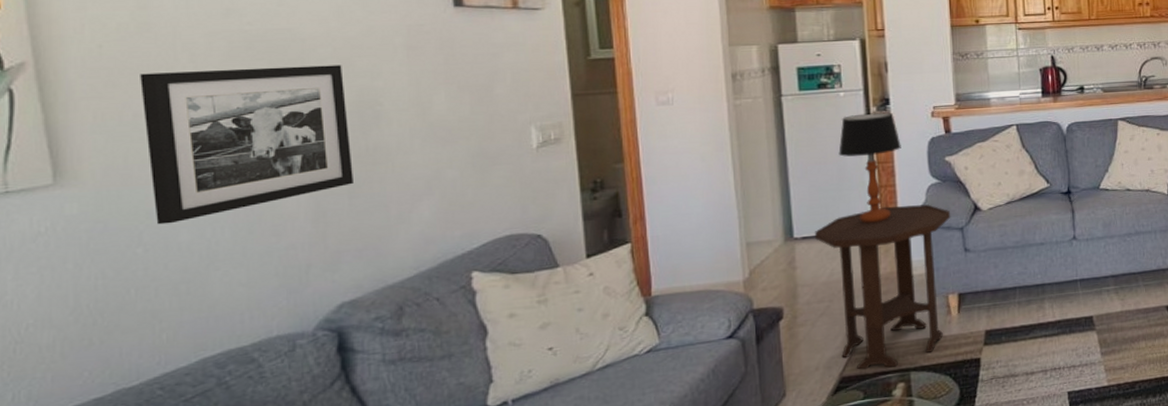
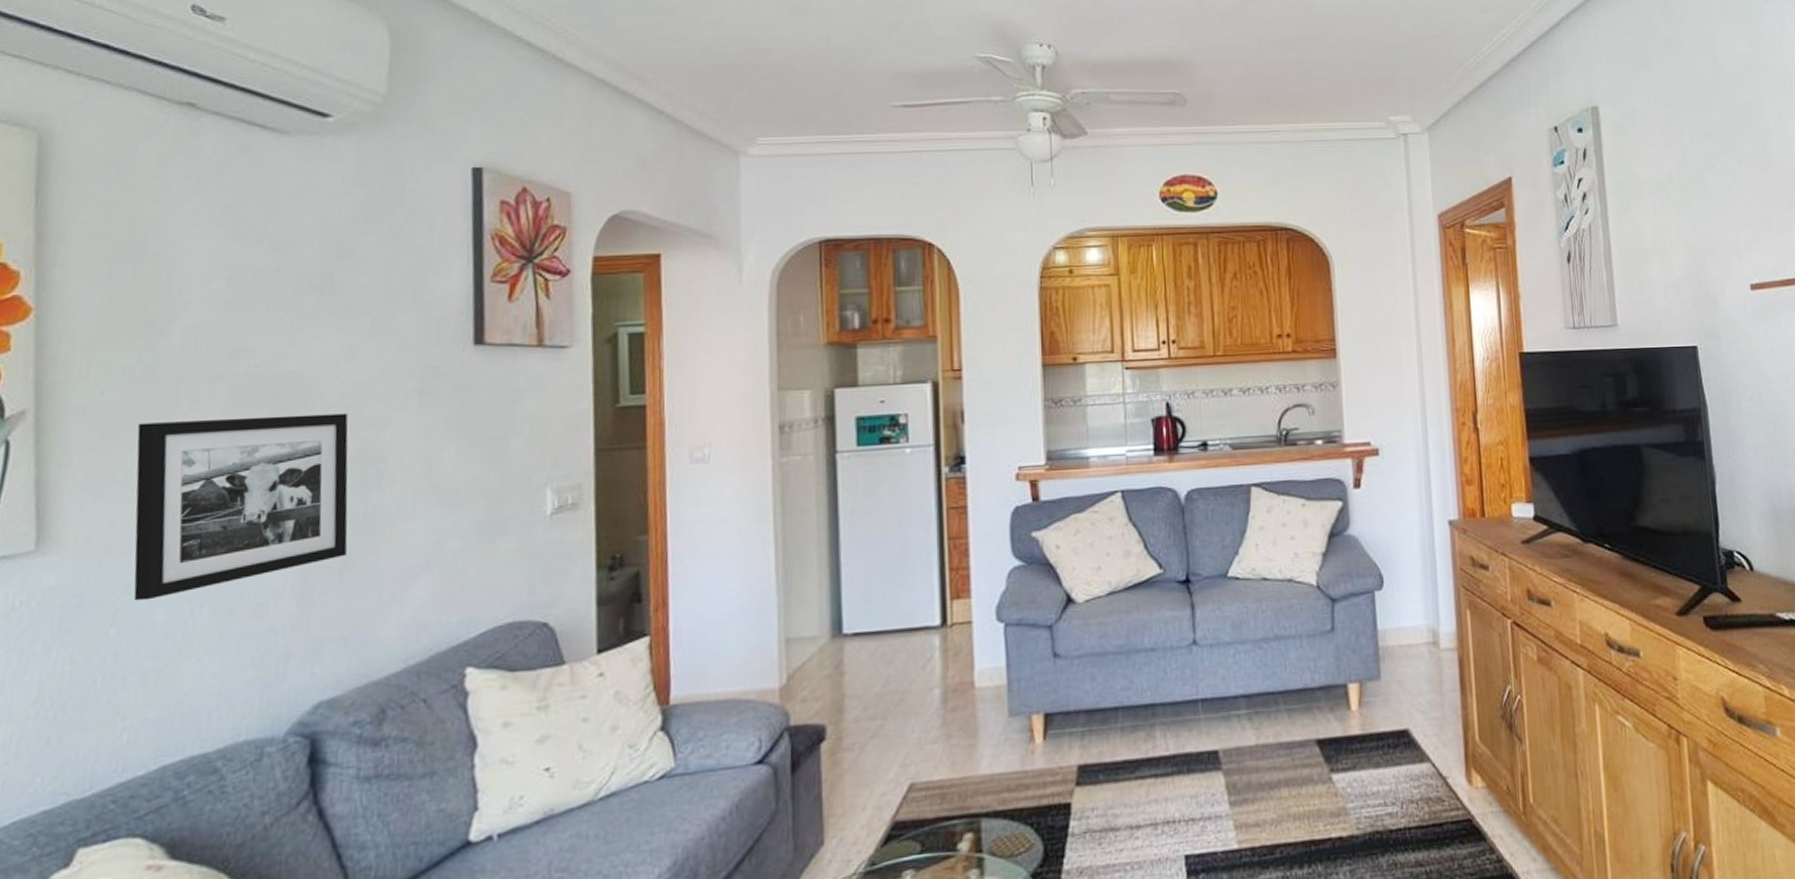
side table: present [814,204,951,370] -> none [867,593,1037,813]
table lamp: present [838,111,901,223] -> none [901,473,978,617]

